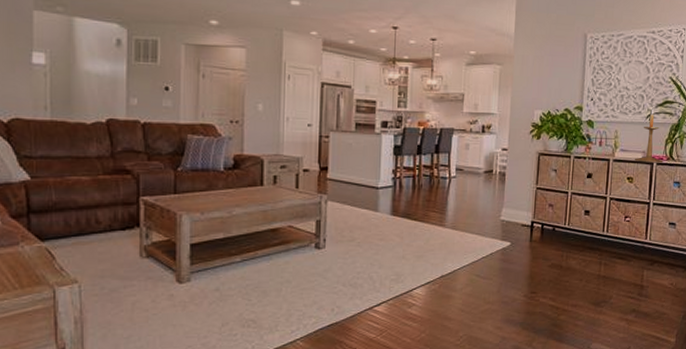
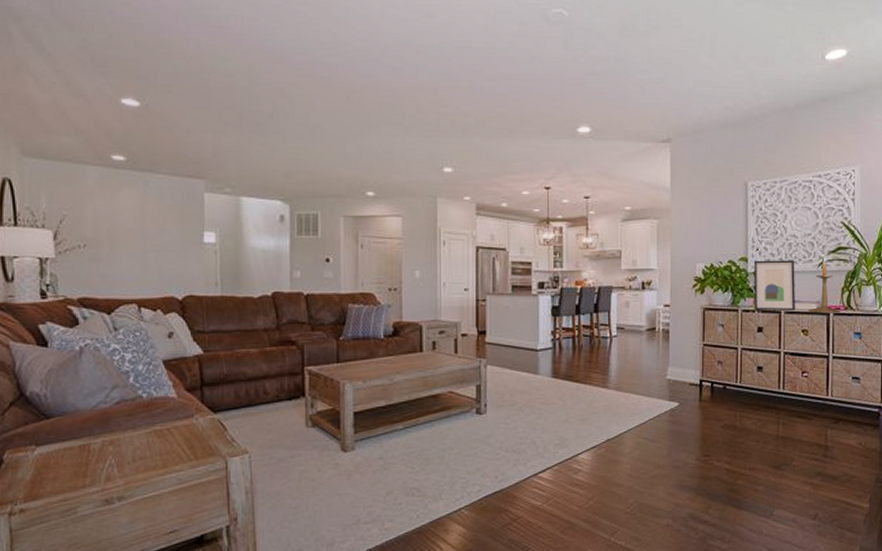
picture frame: none [586,109,626,159] -> present [753,260,795,312]

